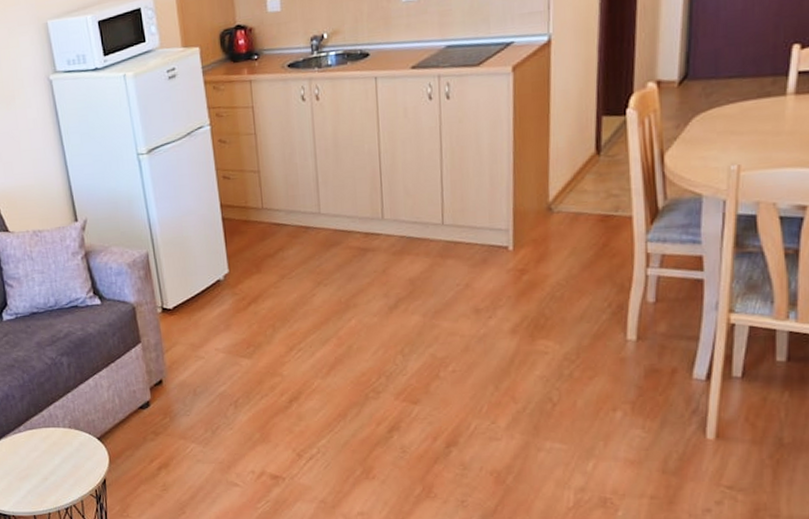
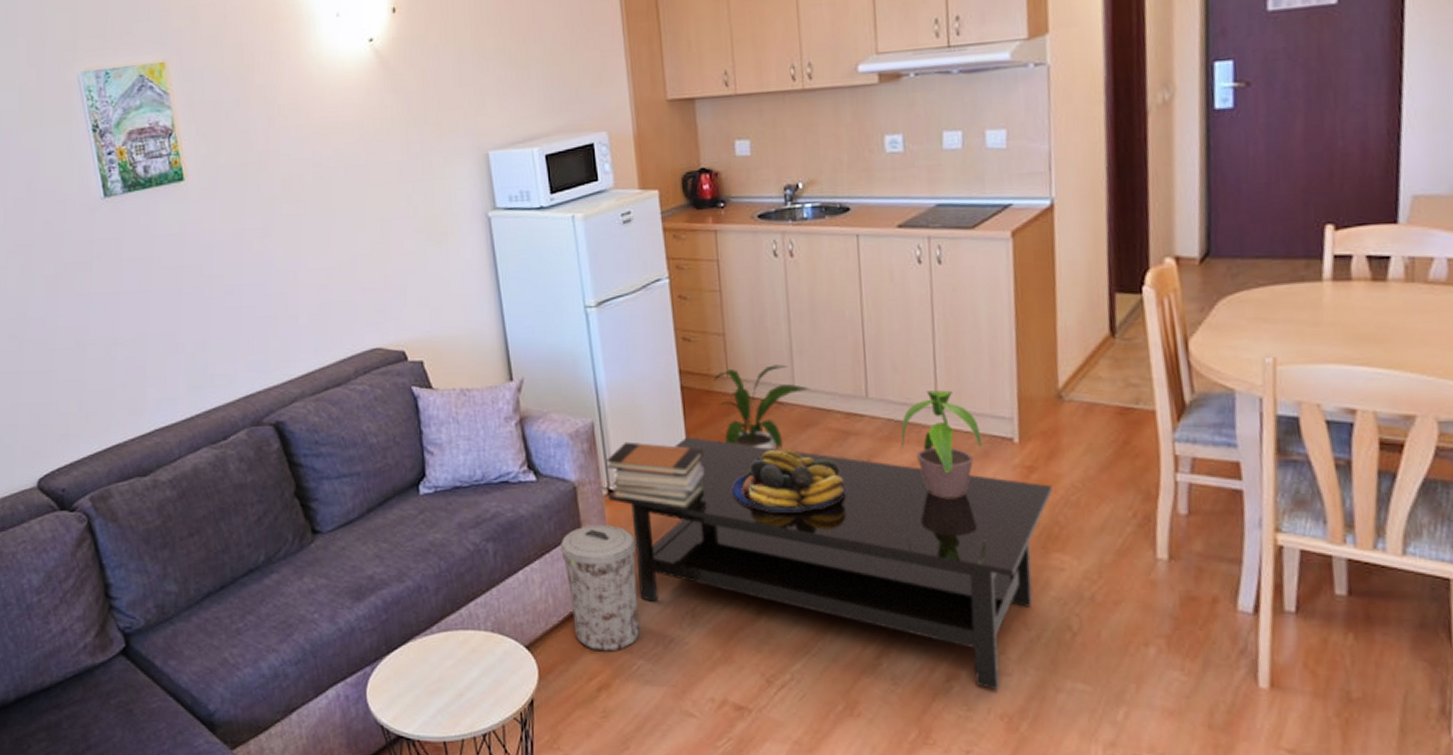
trash can: none [123,337,193,439] -> present [561,525,641,652]
book stack: none [160,267,244,320] -> present [607,441,705,508]
coffee table: none [163,260,541,452] -> present [609,437,1054,690]
house plant: none [250,194,334,268] -> present [713,364,810,450]
fruit bowl: none [267,266,364,320] -> present [731,450,846,513]
potted plant: none [410,208,482,300] -> present [900,390,983,498]

